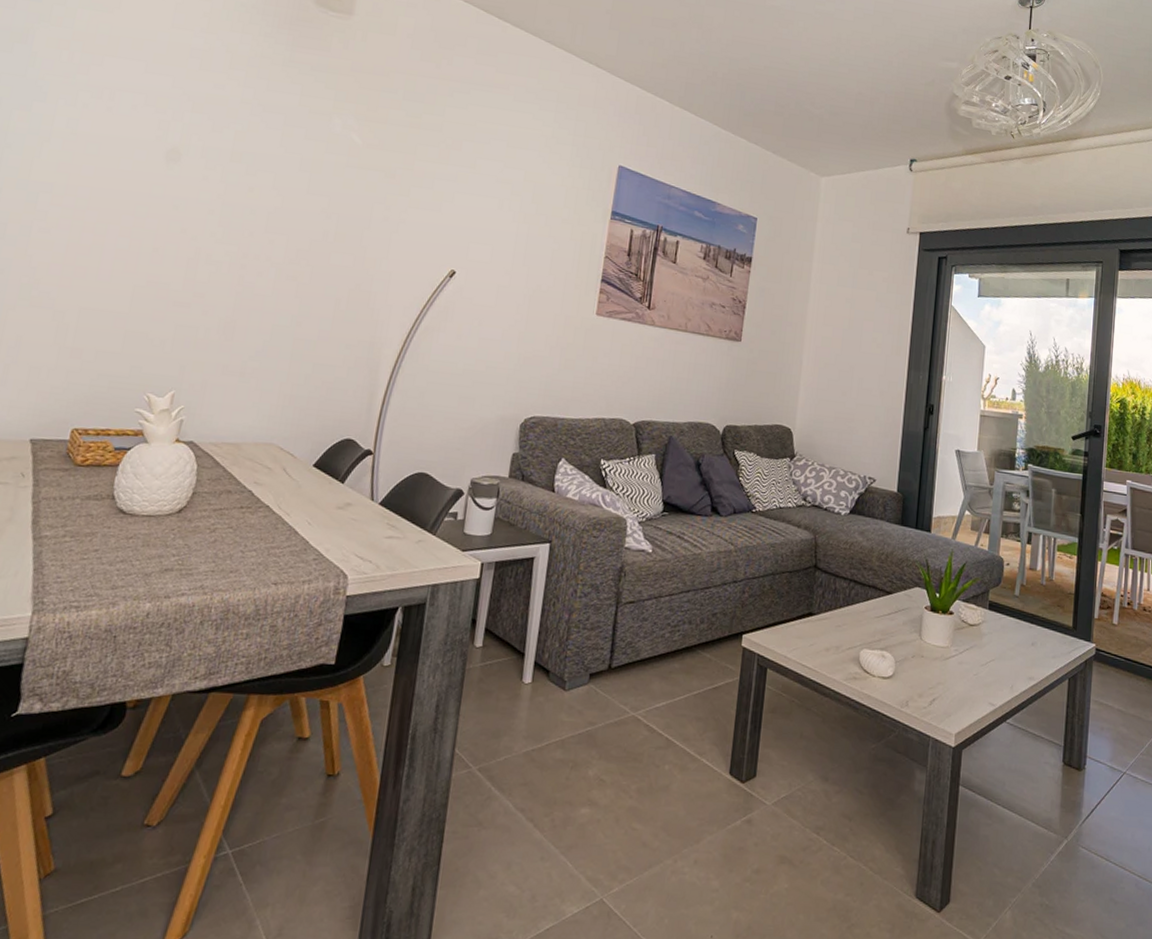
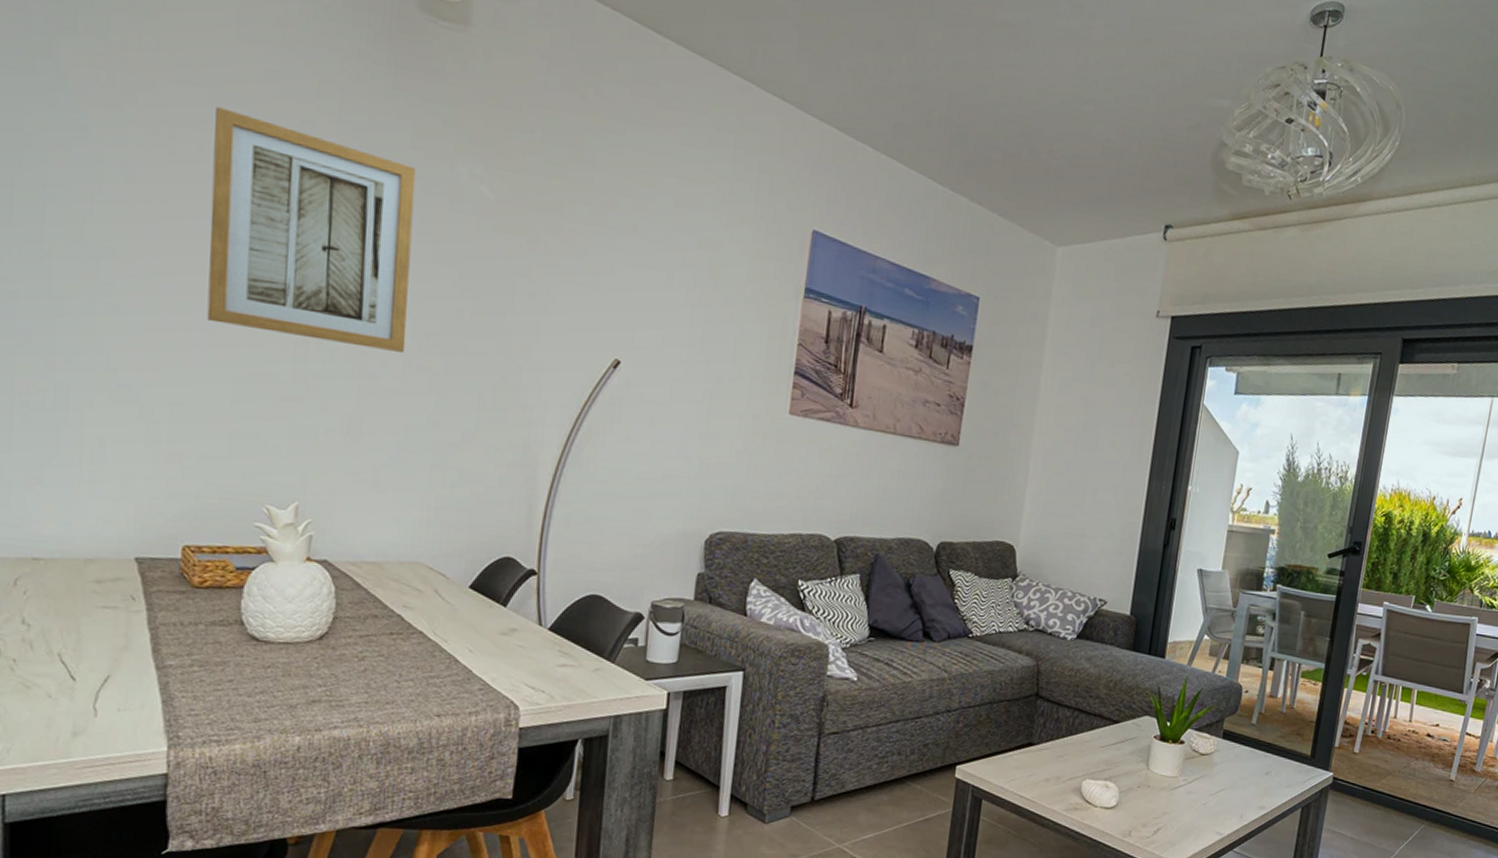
wall art: none [119,76,301,265] -> present [207,107,416,353]

